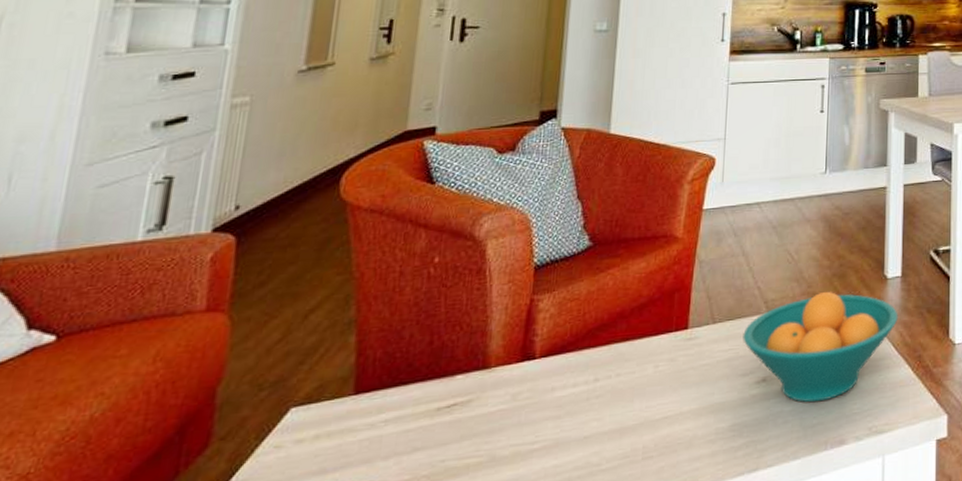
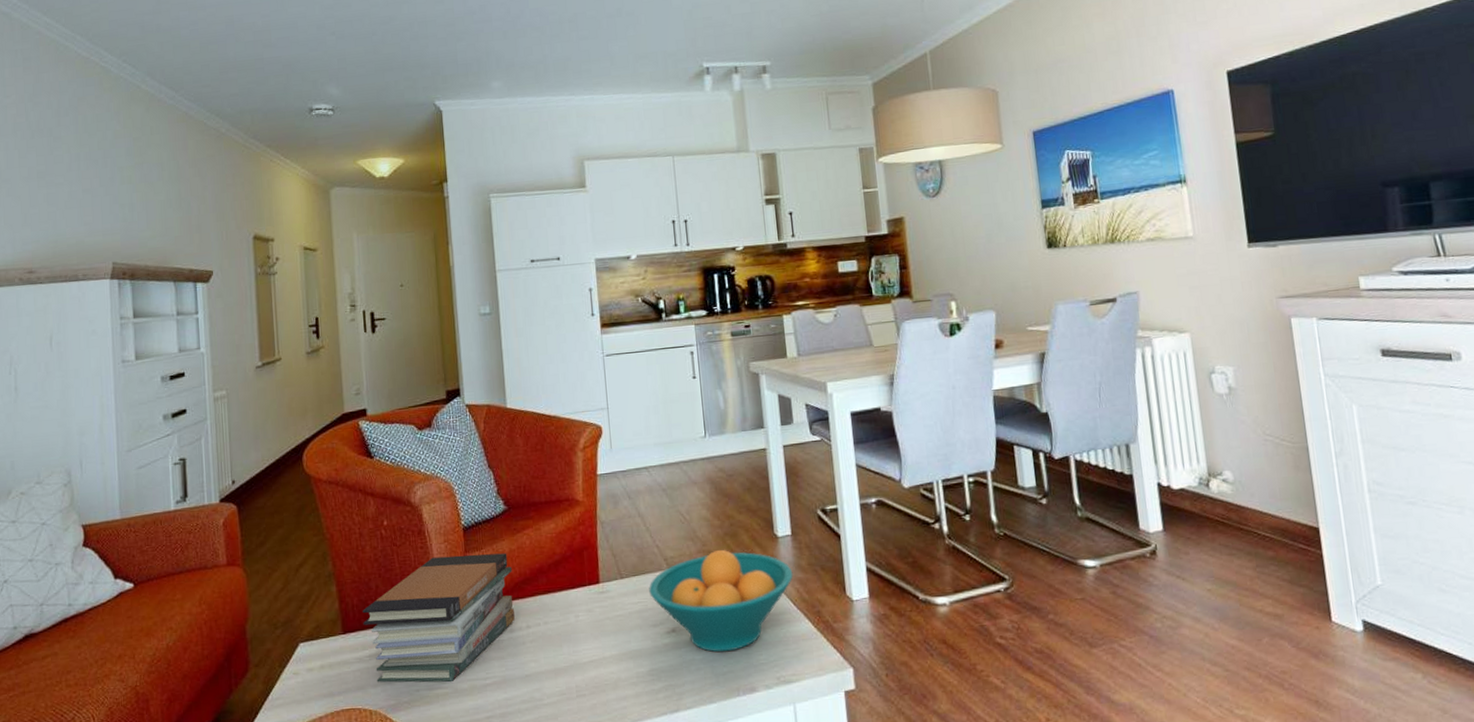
book stack: none [384,295,587,453] -> present [362,553,515,683]

